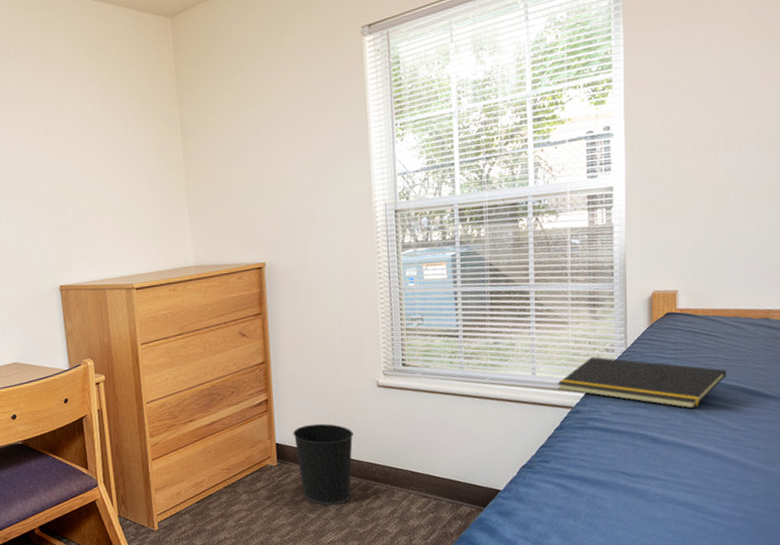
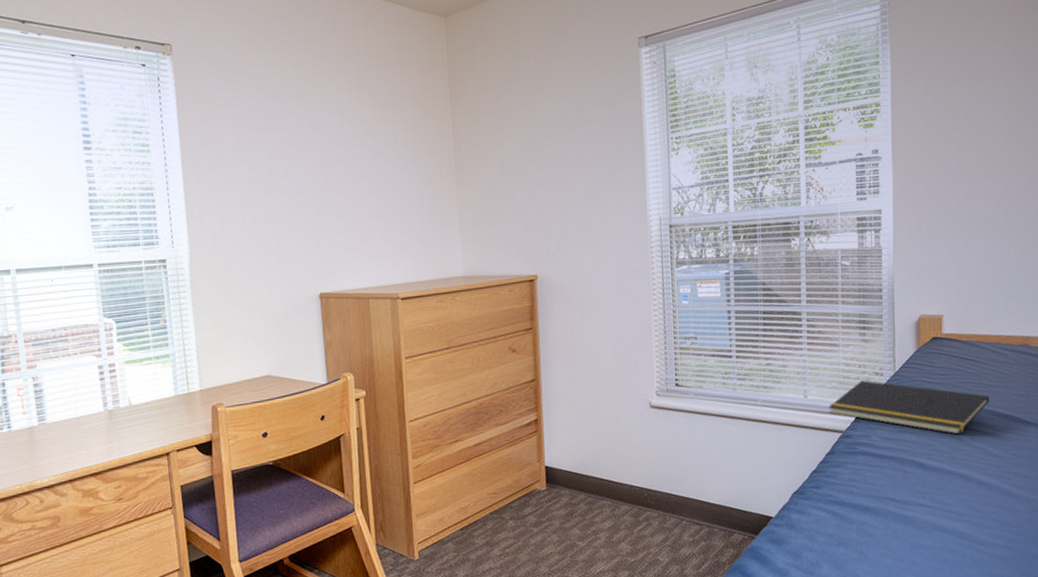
wastebasket: present [293,423,353,505] -> none [563,445,625,533]

